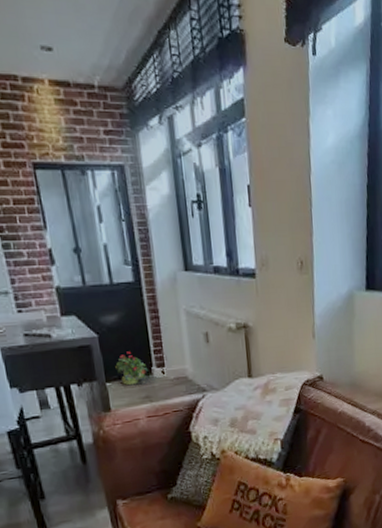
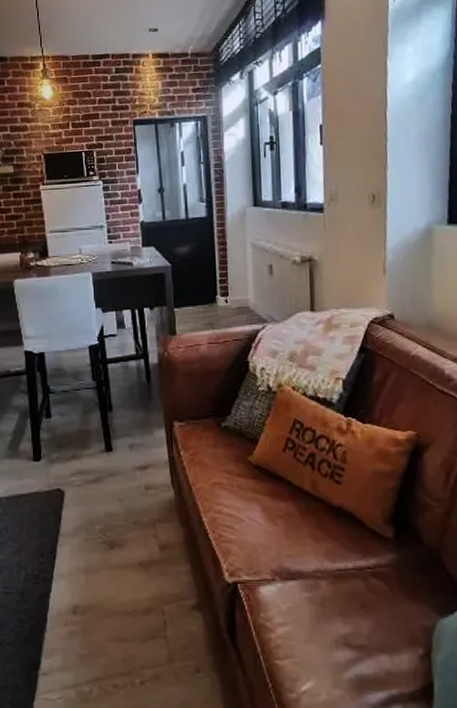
potted plant: present [115,351,149,385] -> none [184,280,213,311]

